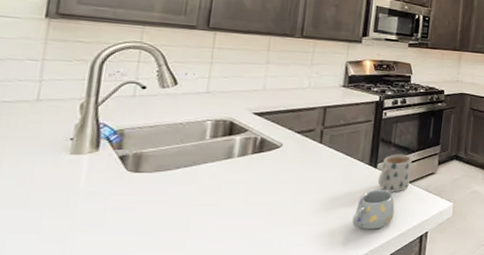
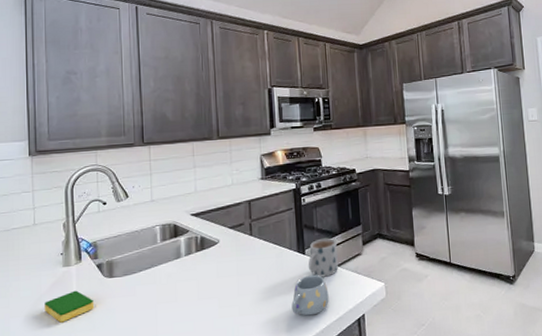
dish sponge: none [33,183,107,220] -> present [44,290,93,323]

